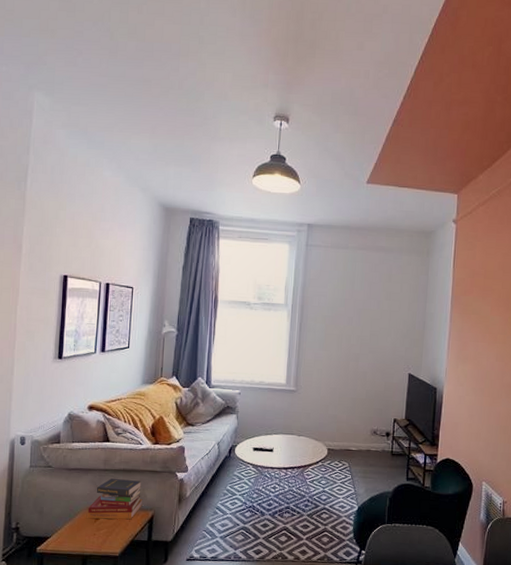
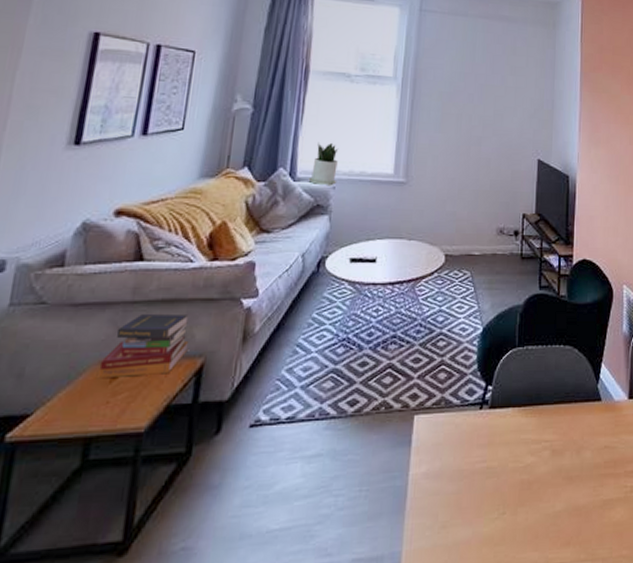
planter: none [220,358,243,392] -> present [308,142,339,186]

